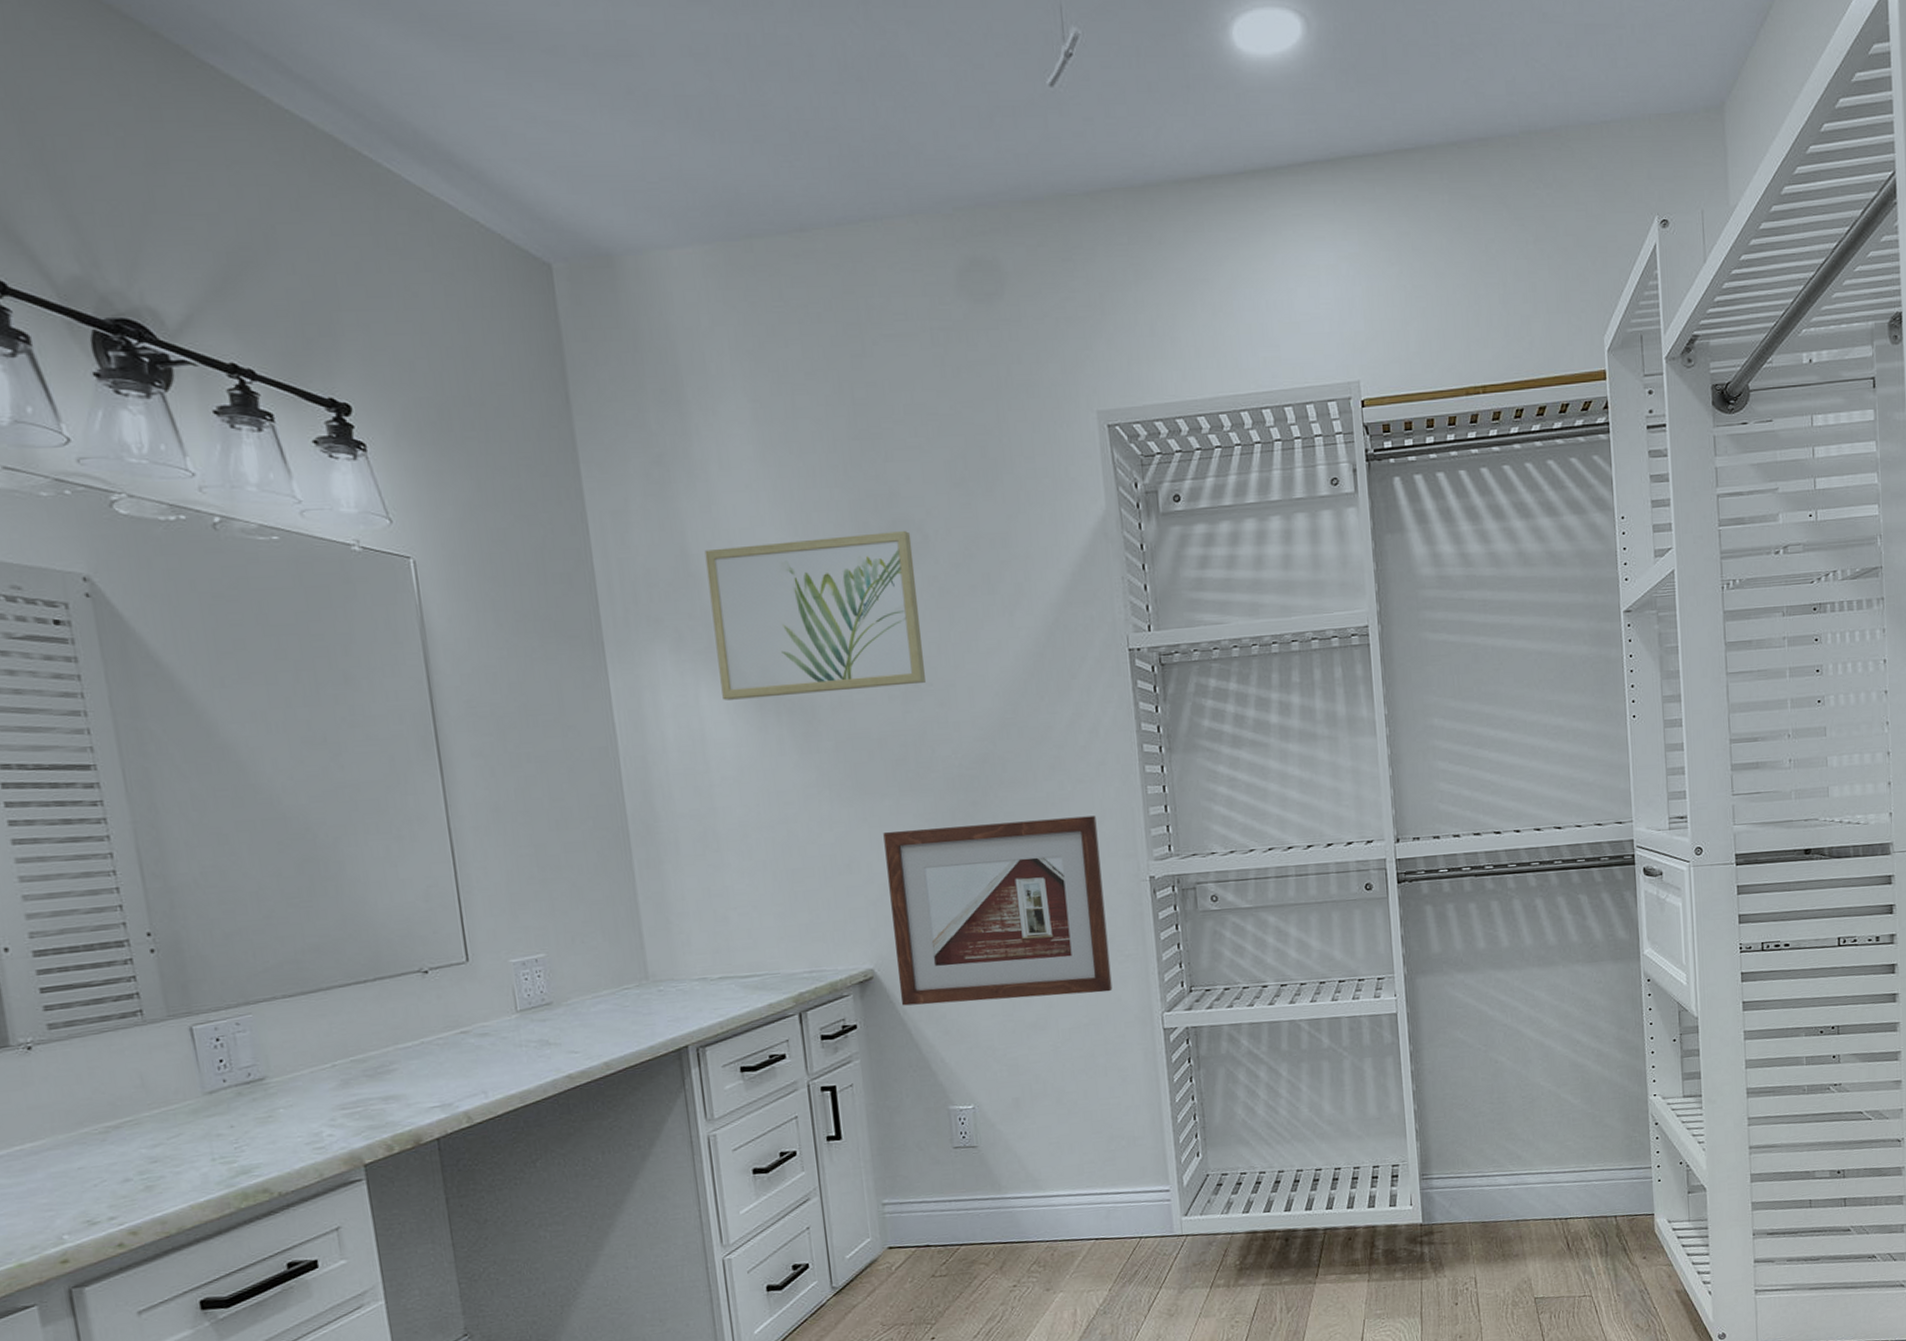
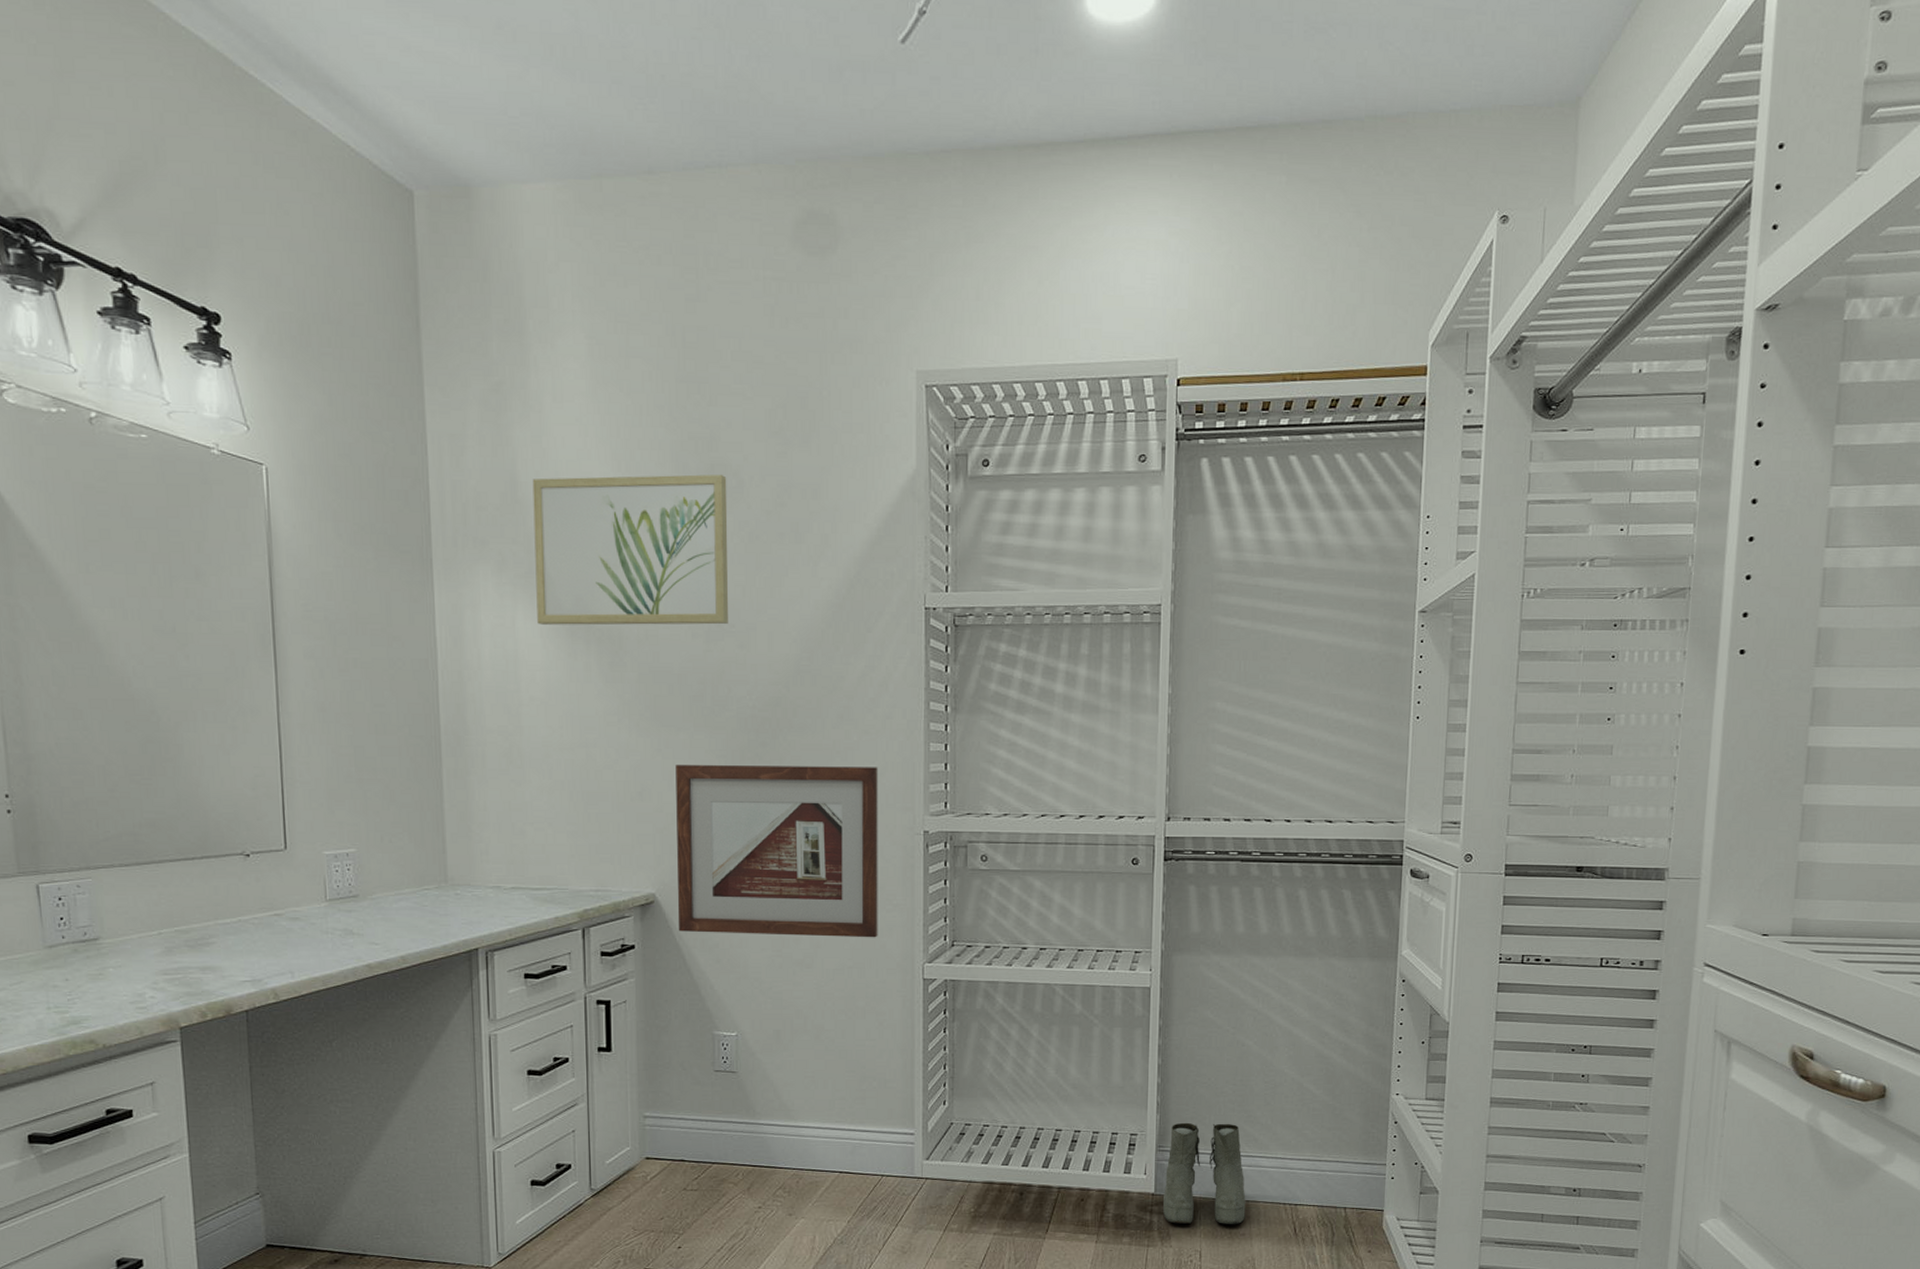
boots: none [1431,1143,1517,1253] -> present [1163,1122,1246,1225]

